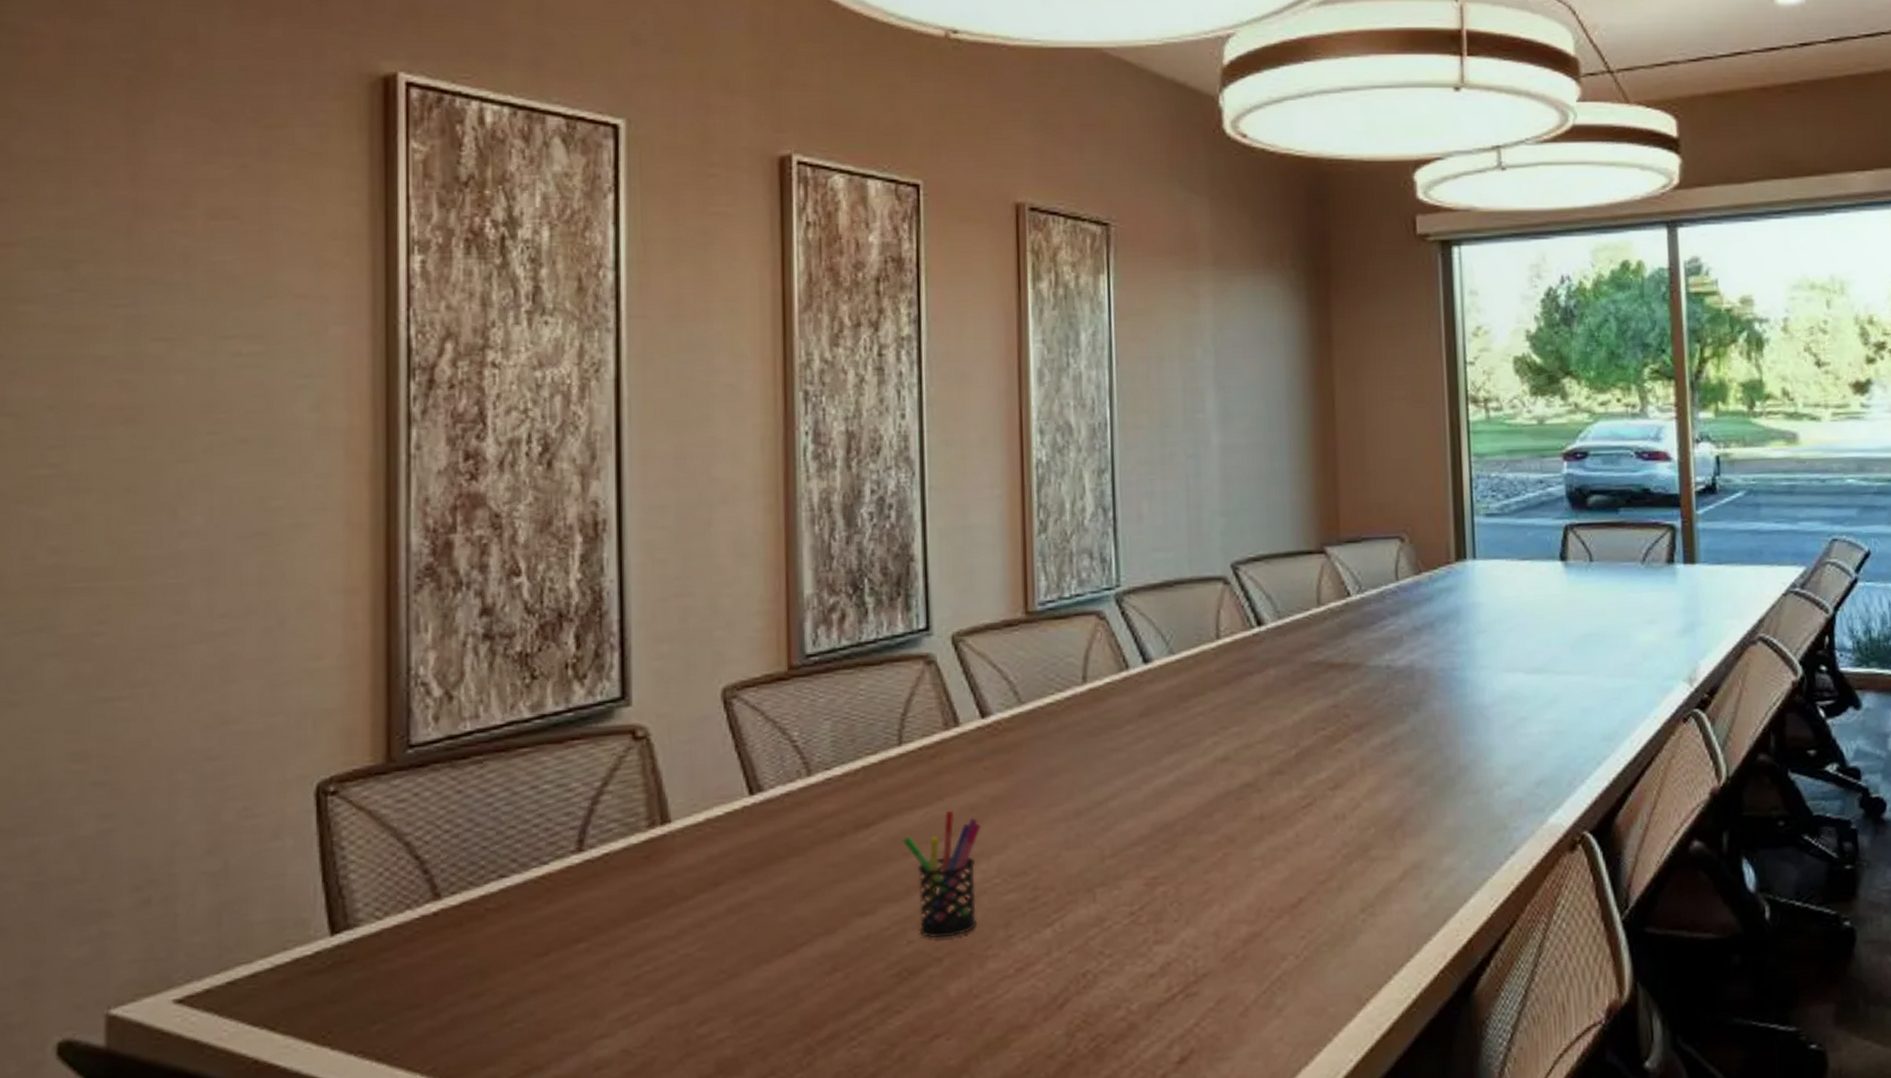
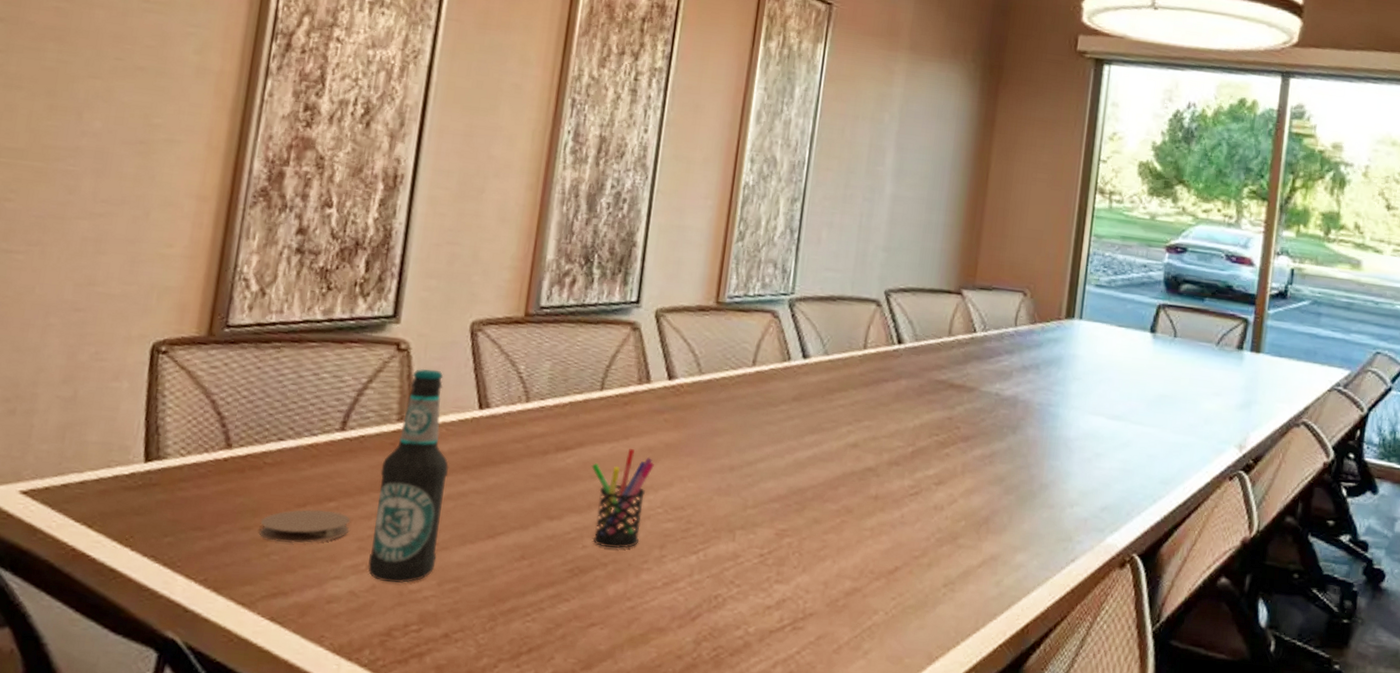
coaster: none [493,953,608,1005] -> present [258,509,350,544]
bottle: none [637,755,726,1031] -> present [368,368,449,583]

